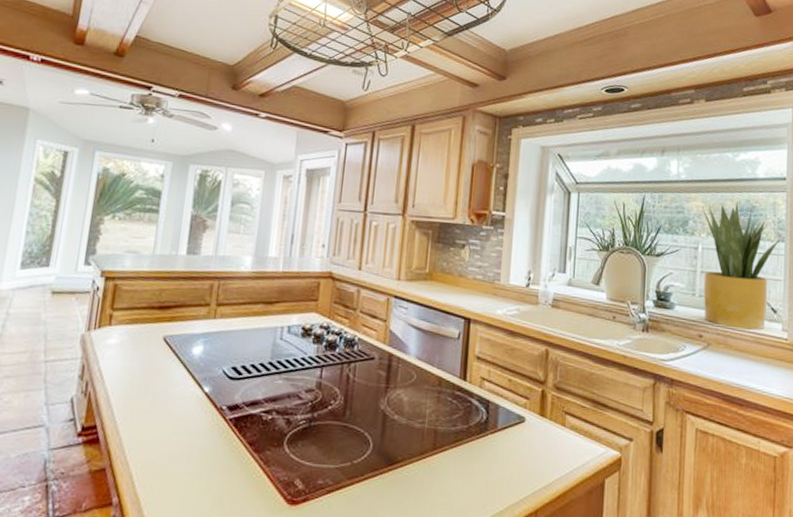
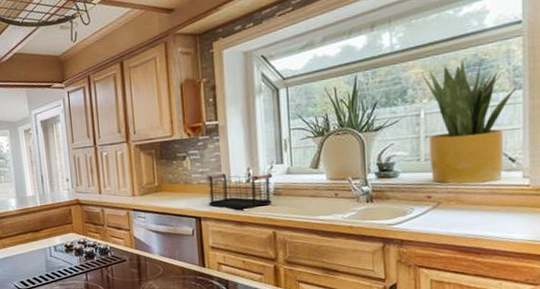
dish rack: none [482,272,553,319] -> present [207,173,272,210]

